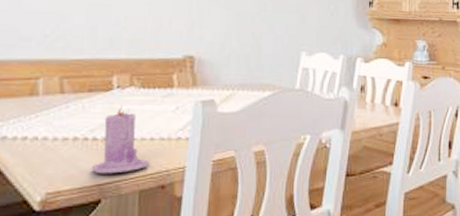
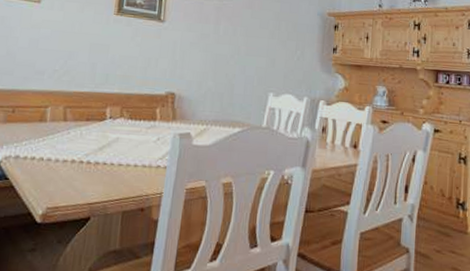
candle: present [91,105,150,174] -> none [84,133,133,195]

